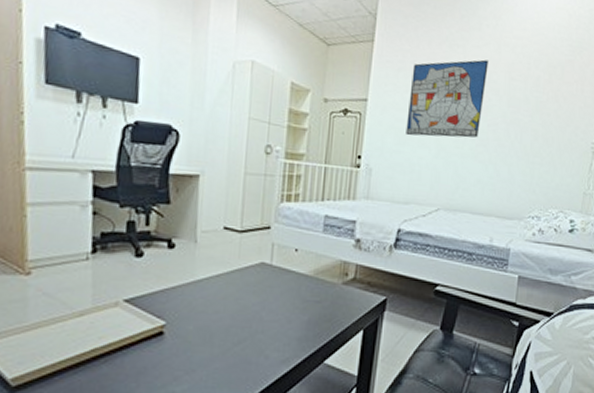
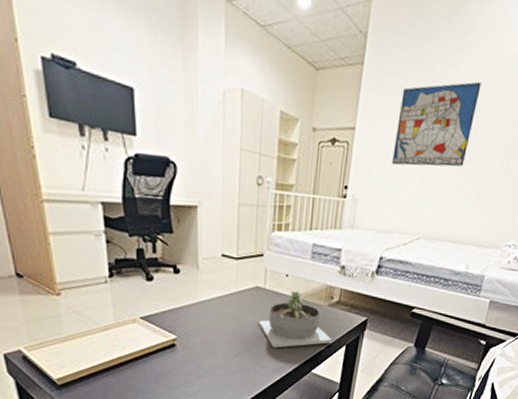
succulent planter: none [262,266,348,335] -> present [258,290,332,348]

